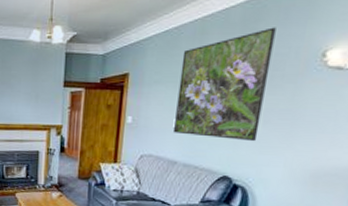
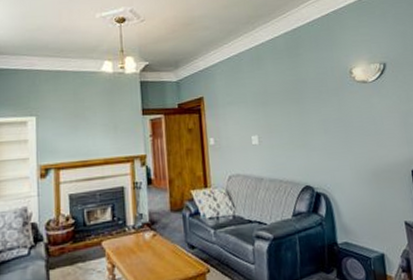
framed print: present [172,27,276,142] -> none [246,52,324,150]

